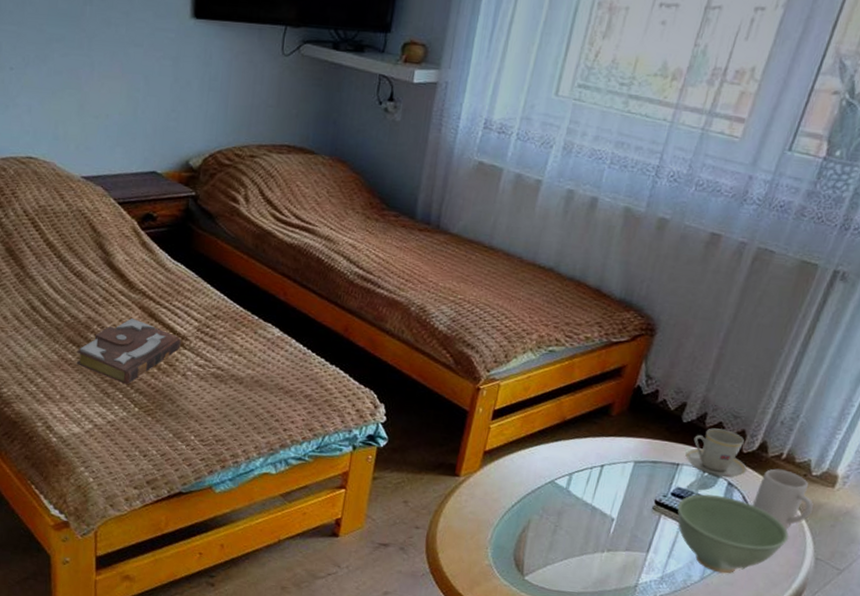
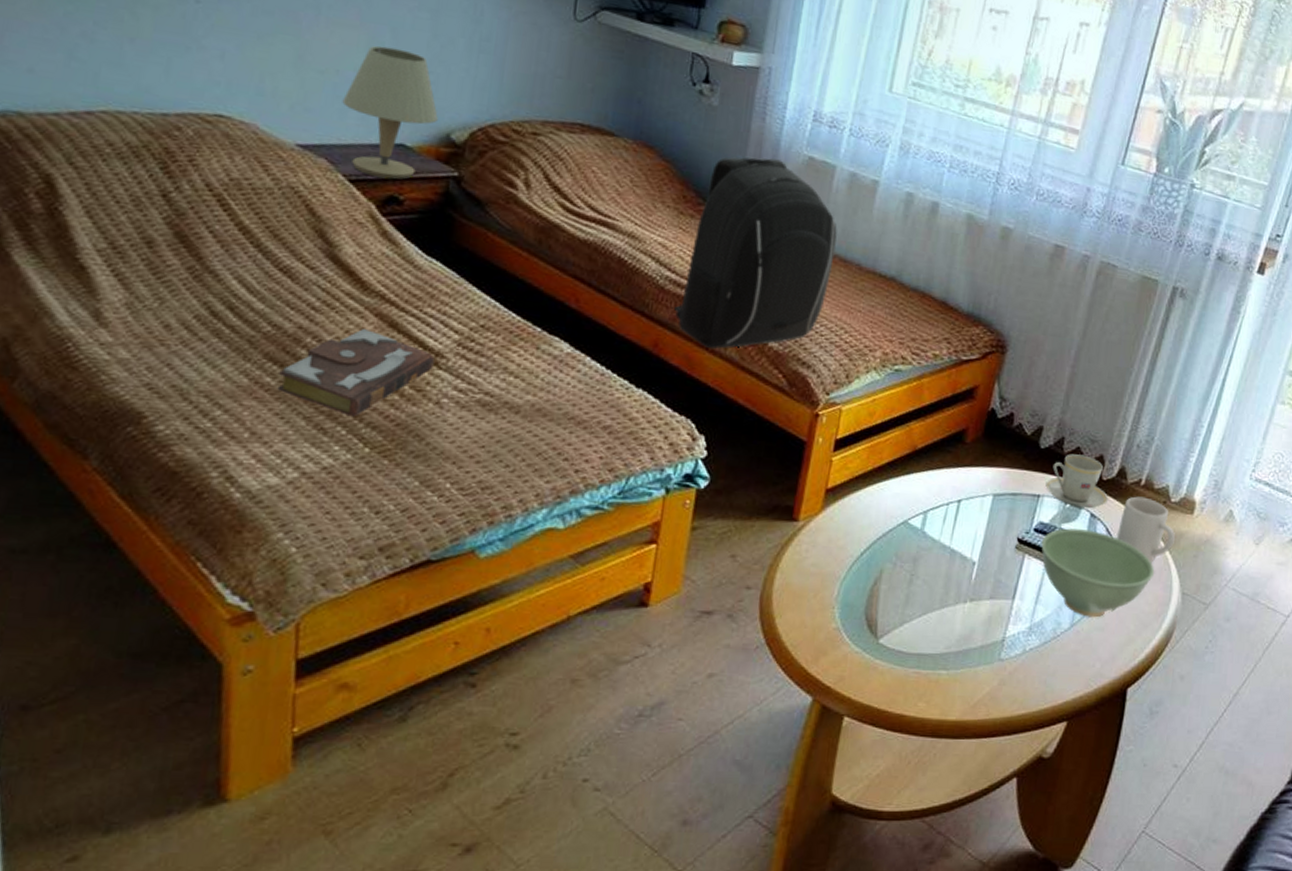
table lamp: none [111,92,180,201] -> present [342,45,438,180]
backpack: none [361,165,502,333] -> present [674,157,837,350]

